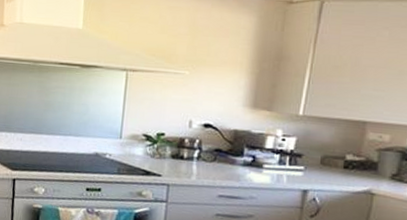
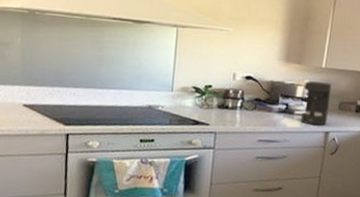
coffee maker: none [271,130,311,183] -> present [301,81,331,126]

